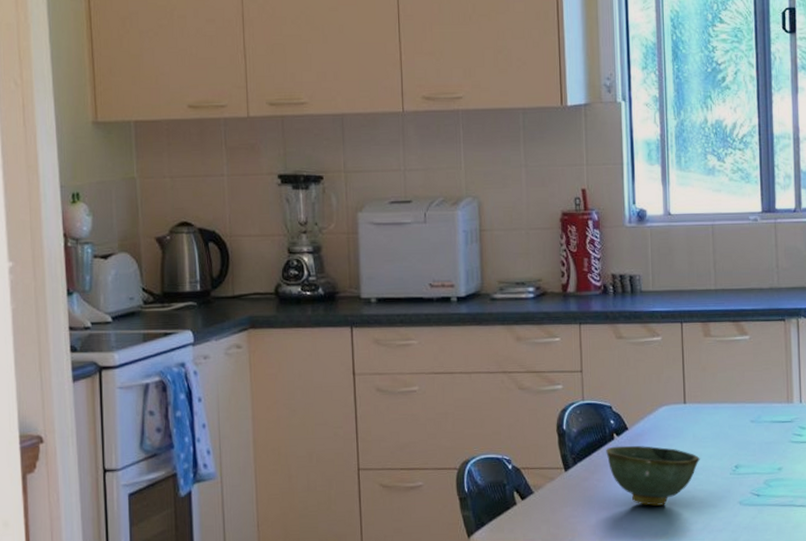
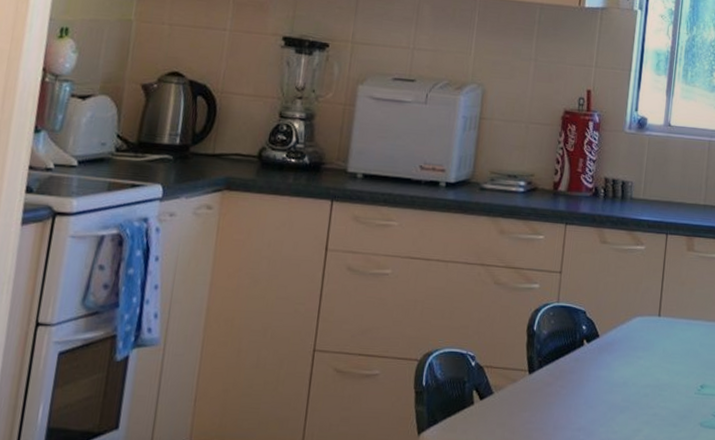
bowl: present [606,445,700,506] -> none [573,353,667,419]

